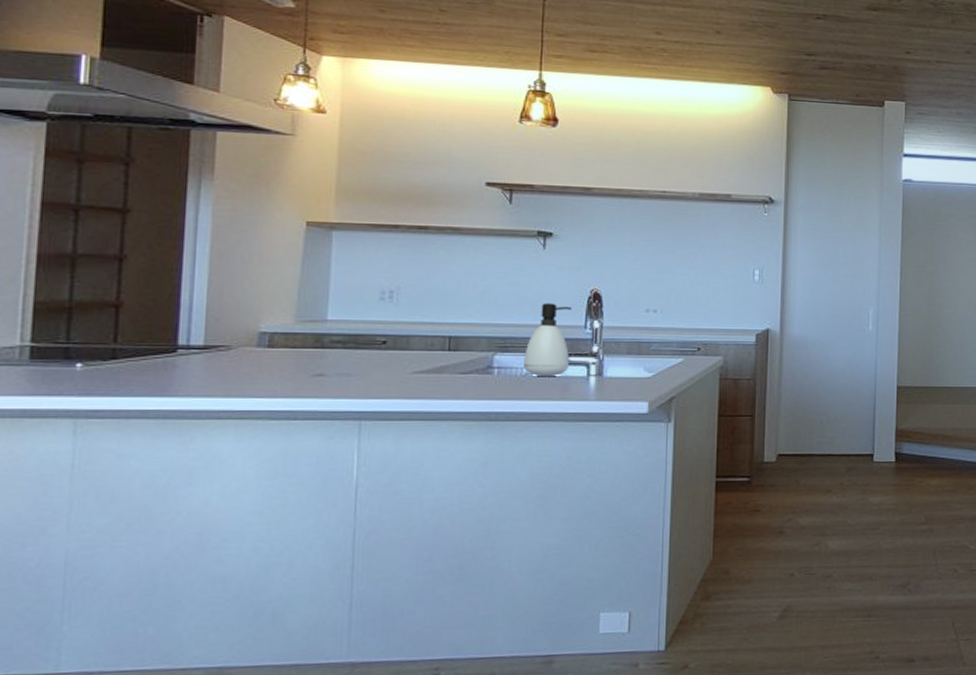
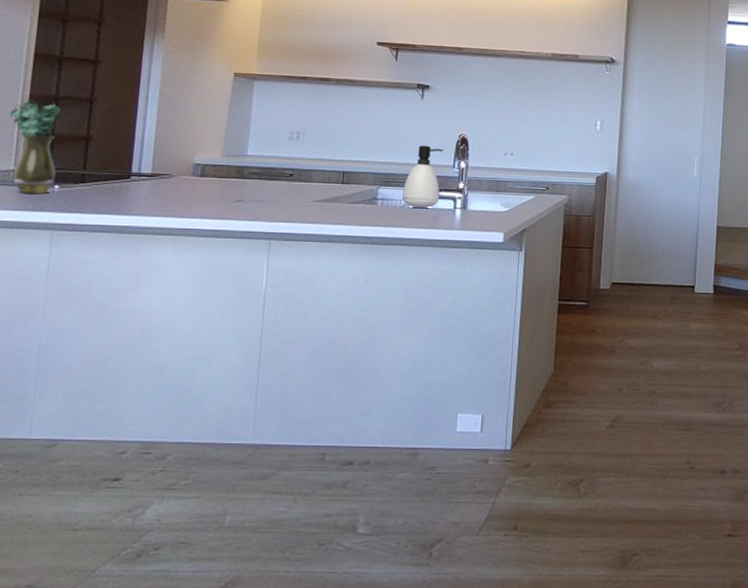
vase: none [12,256,79,375] -> present [10,97,60,194]

